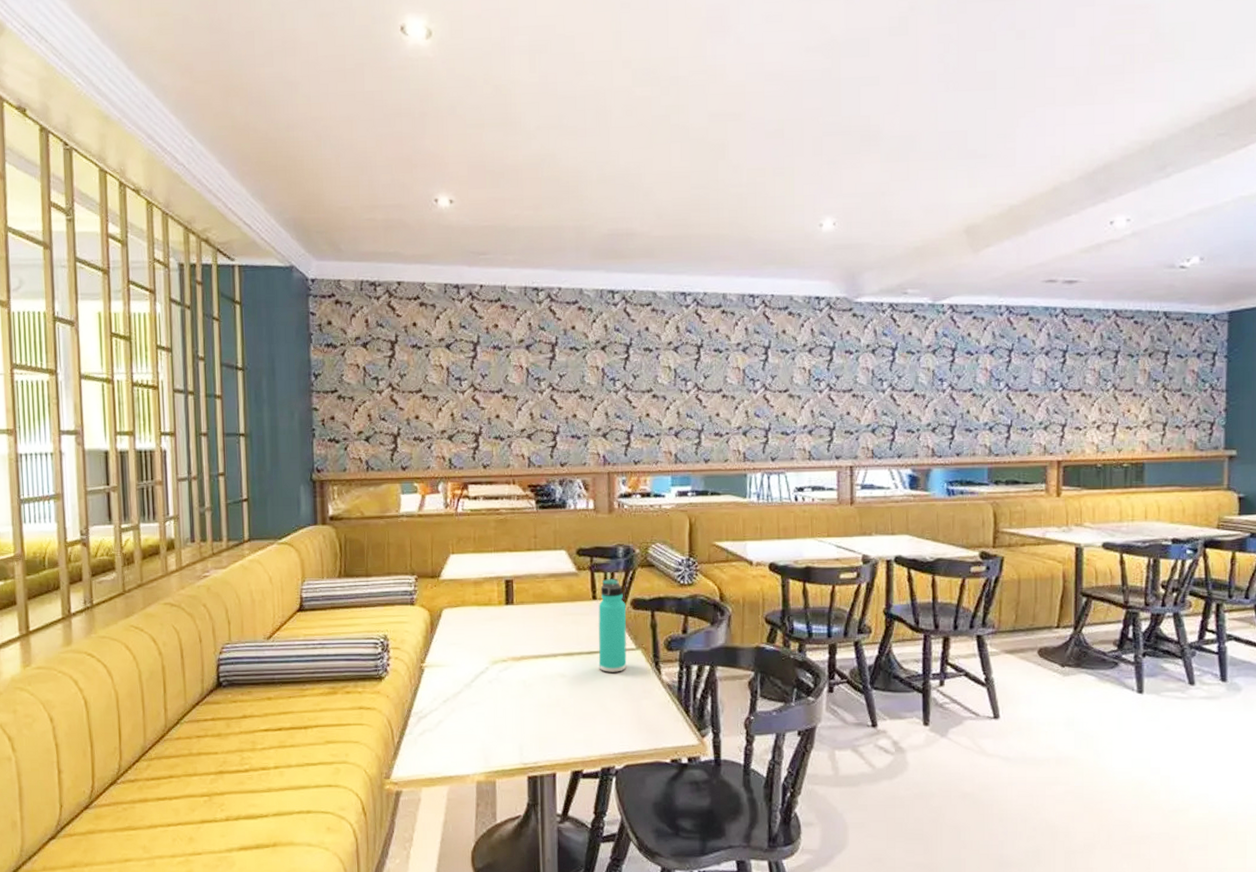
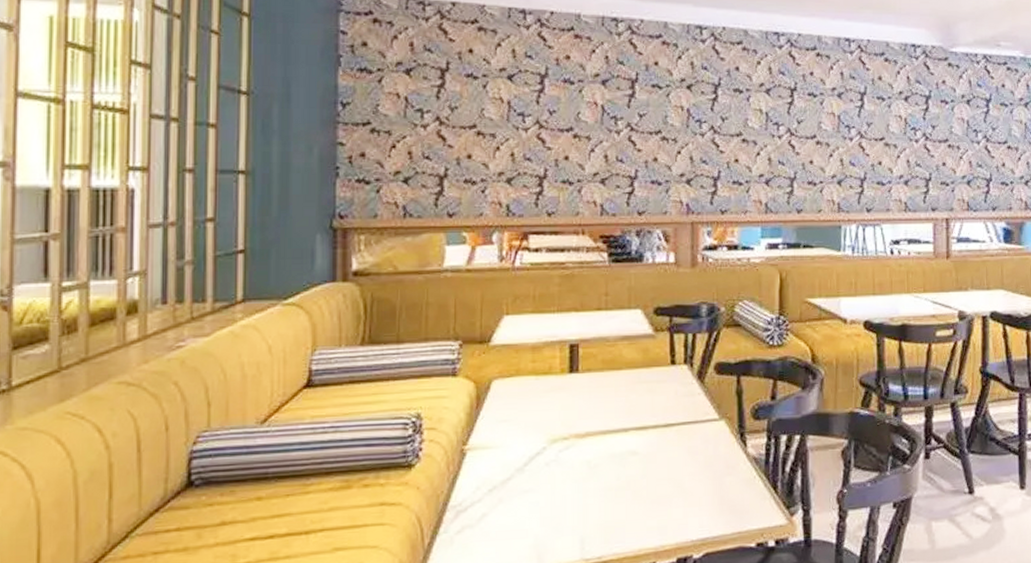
thermos bottle: present [598,578,627,672] -> none [676,340,709,447]

